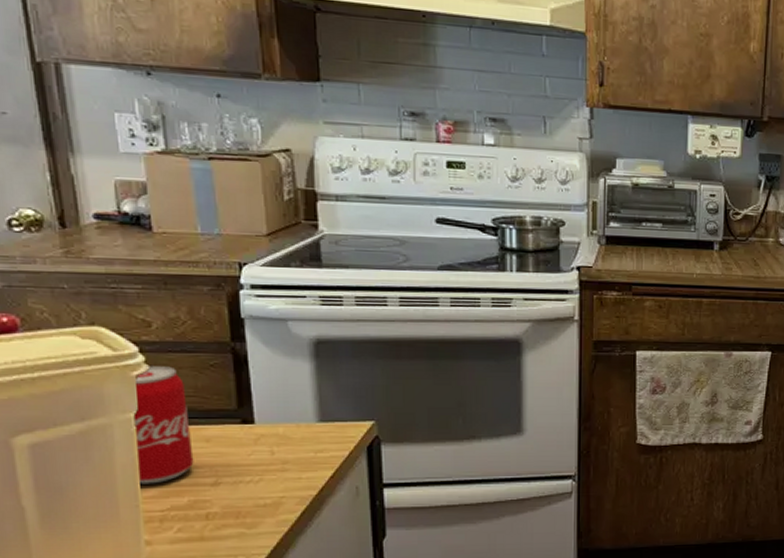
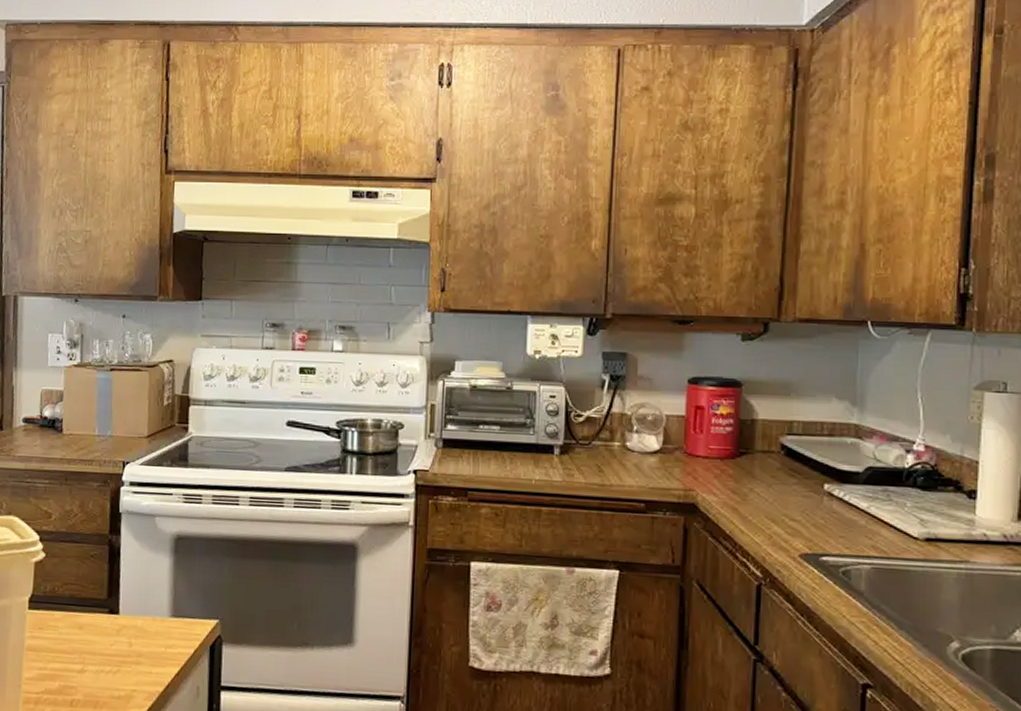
beverage can: present [133,366,194,484] -> none [23,554,69,666]

